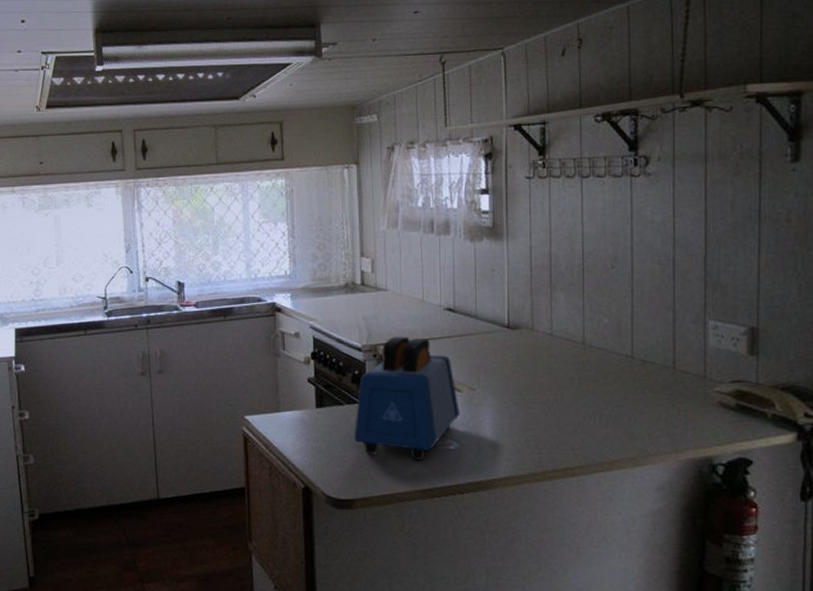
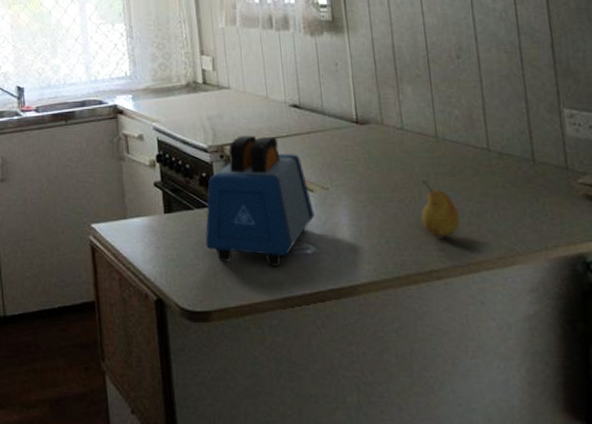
fruit: none [561,384,599,438] -> present [420,181,461,238]

